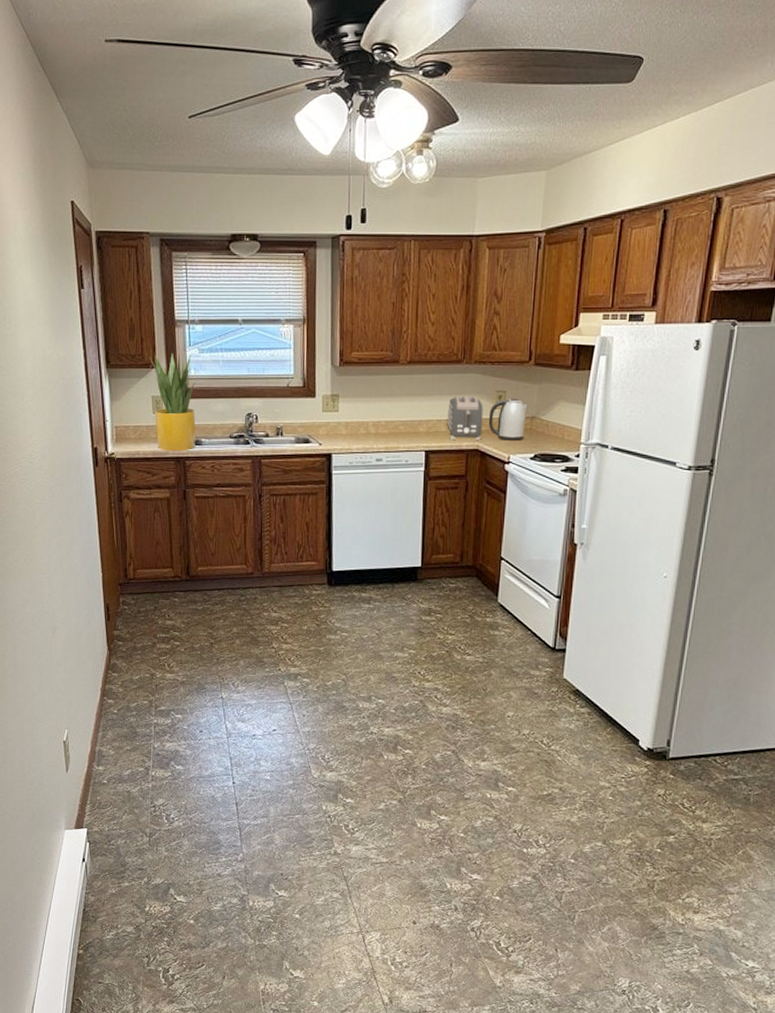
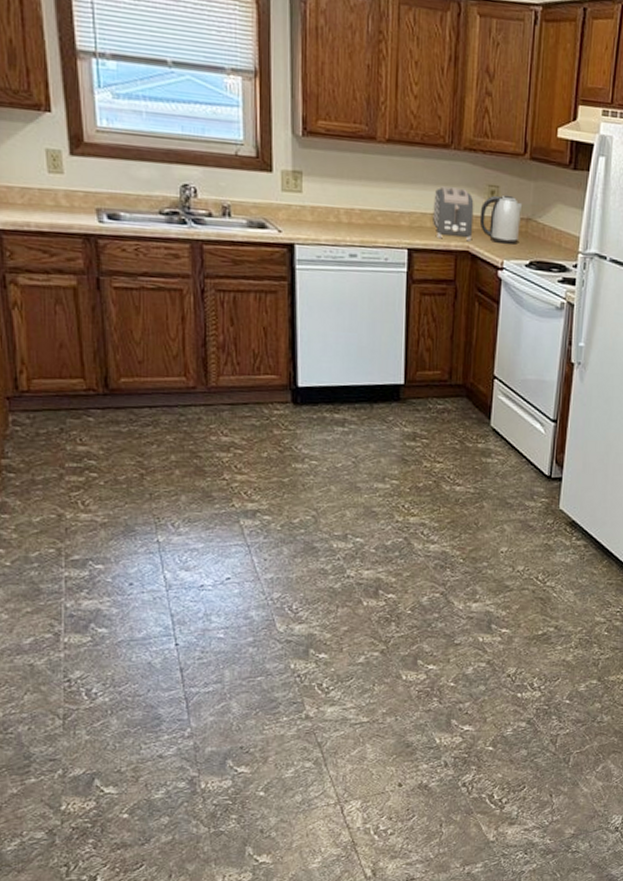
planter: present [149,351,196,451] -> none [39,93,111,227]

